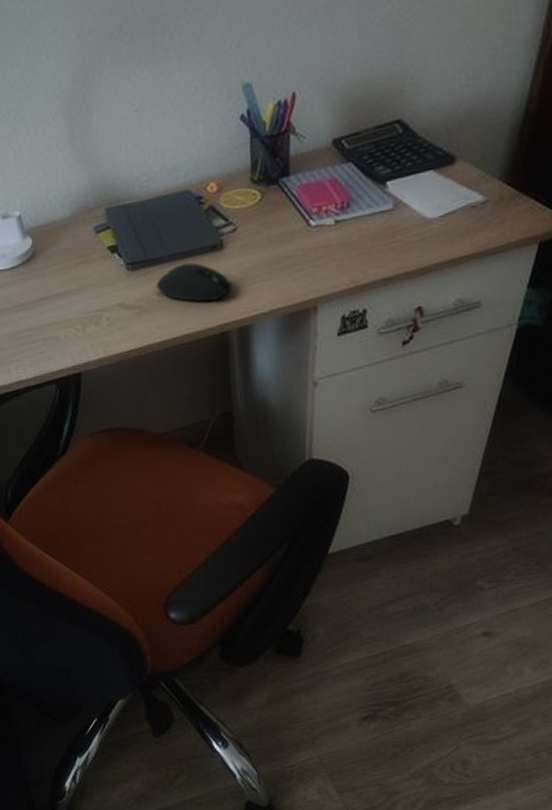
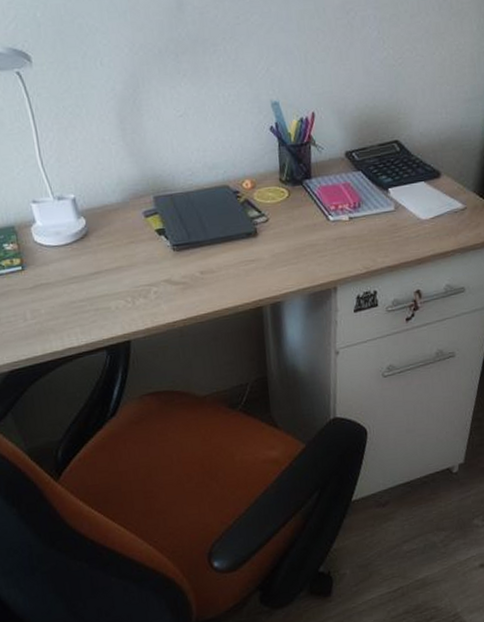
computer mouse: present [156,262,232,302] -> none [199,246,265,281]

